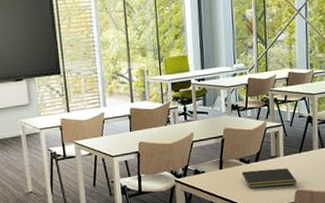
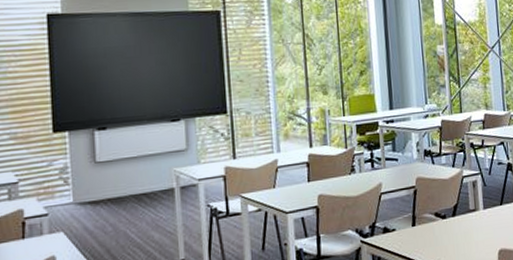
notepad: present [241,168,298,189] -> none [437,223,500,249]

